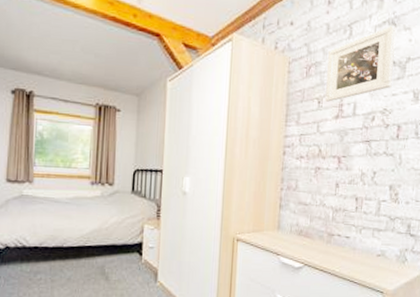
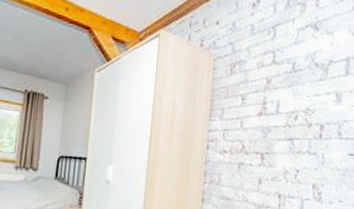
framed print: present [325,25,396,102] -> none [249,28,319,99]

